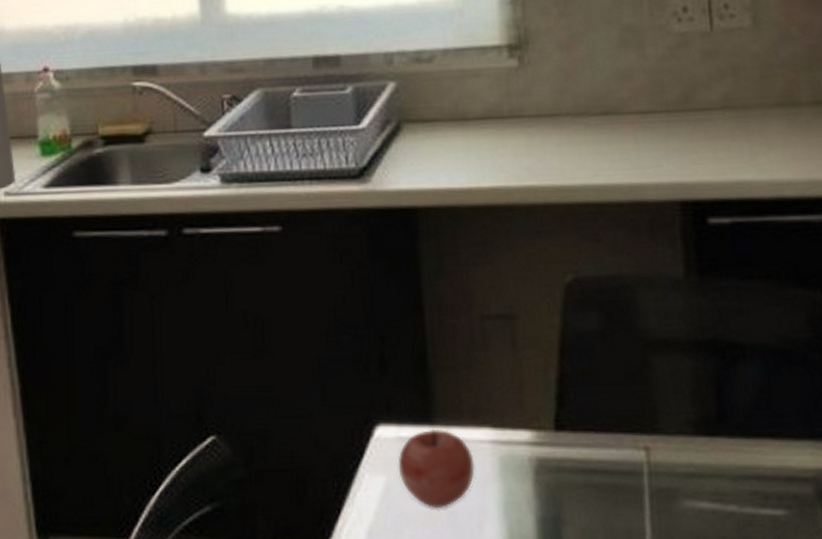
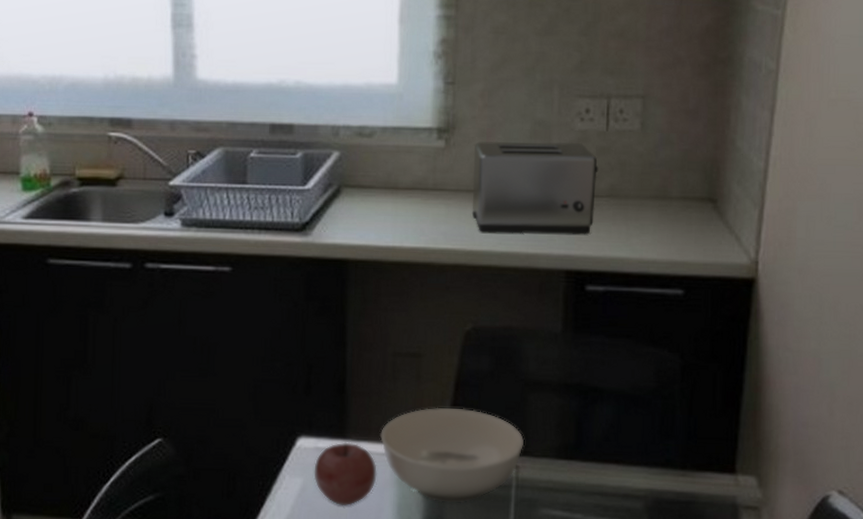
bowl: none [474,378,654,498] -> present [380,407,525,503]
toaster: none [552,47,708,163] -> present [471,141,599,235]

